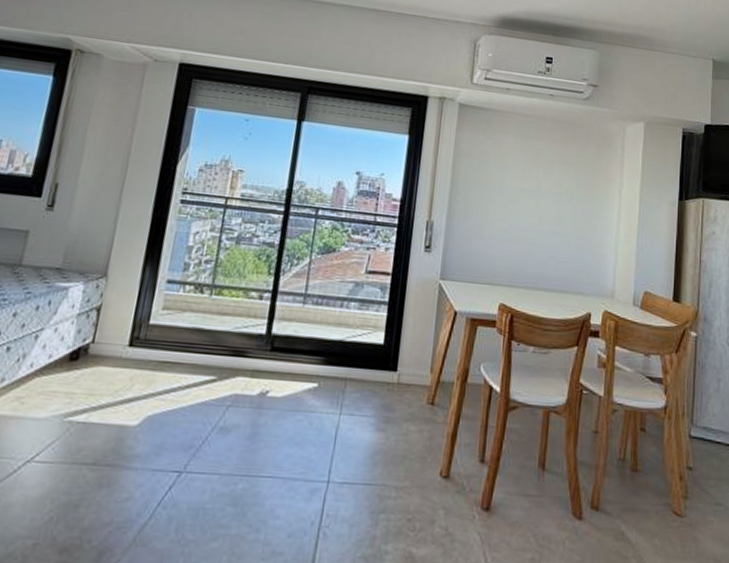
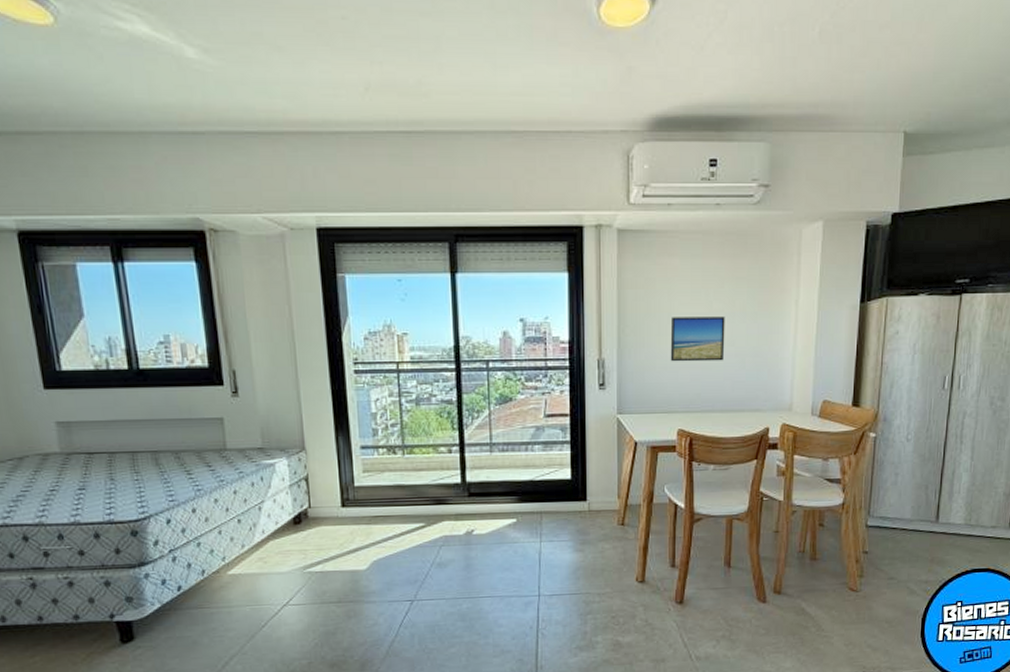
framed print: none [498,190,553,239] -> present [670,316,725,362]

